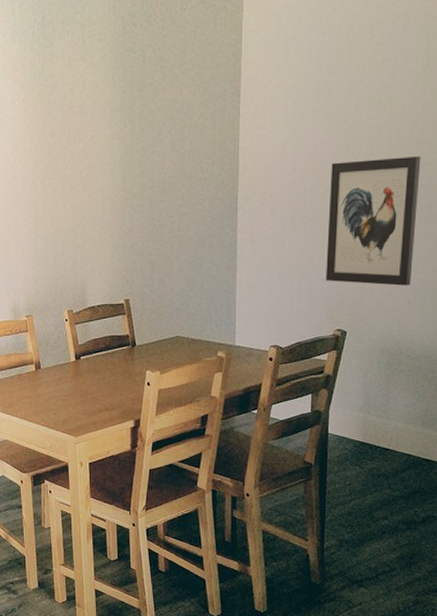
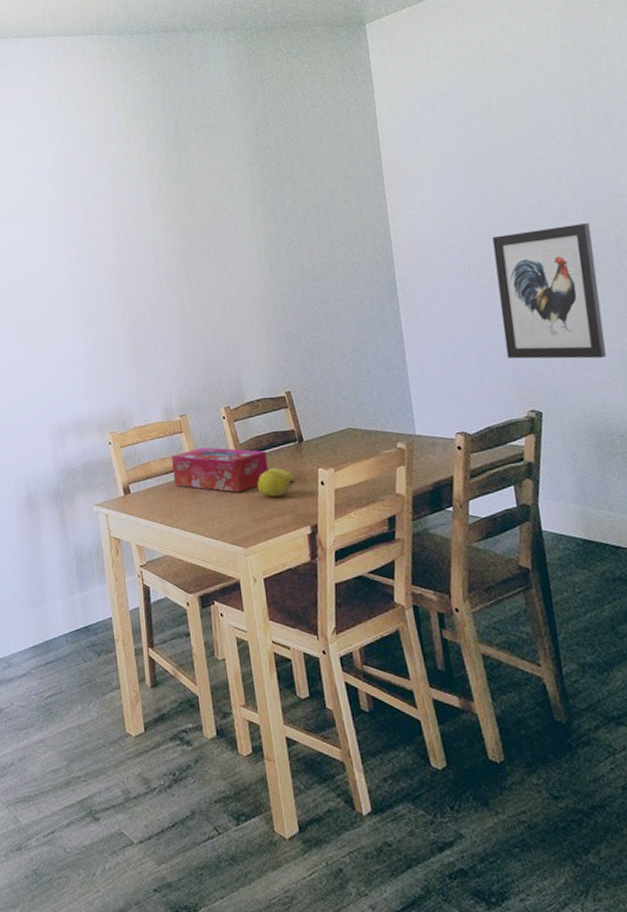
tissue box: none [16,346,102,388] -> present [172,447,268,493]
fruit: none [92,368,125,394] -> present [257,467,295,497]

